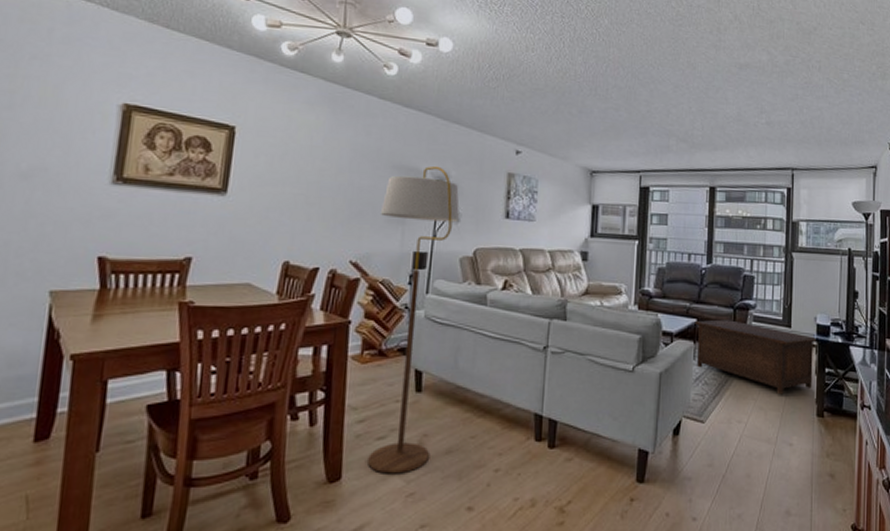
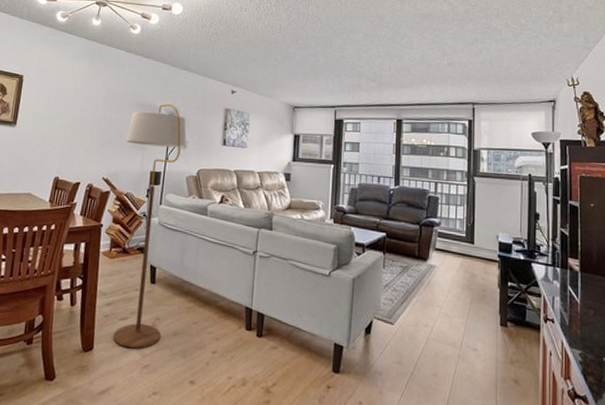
cabinet: present [694,319,819,395] -> none [384,234,501,304]

